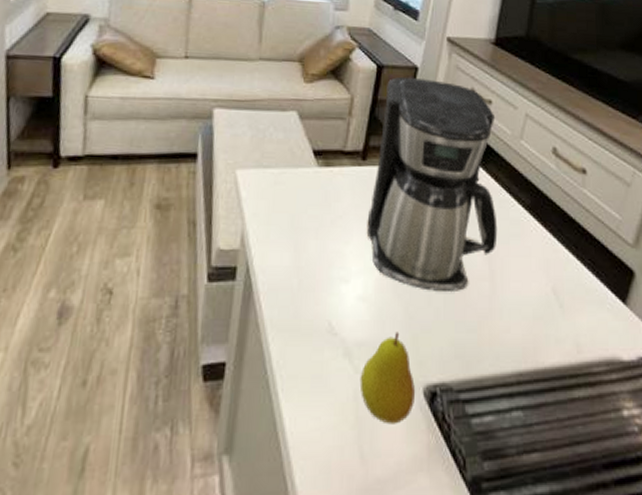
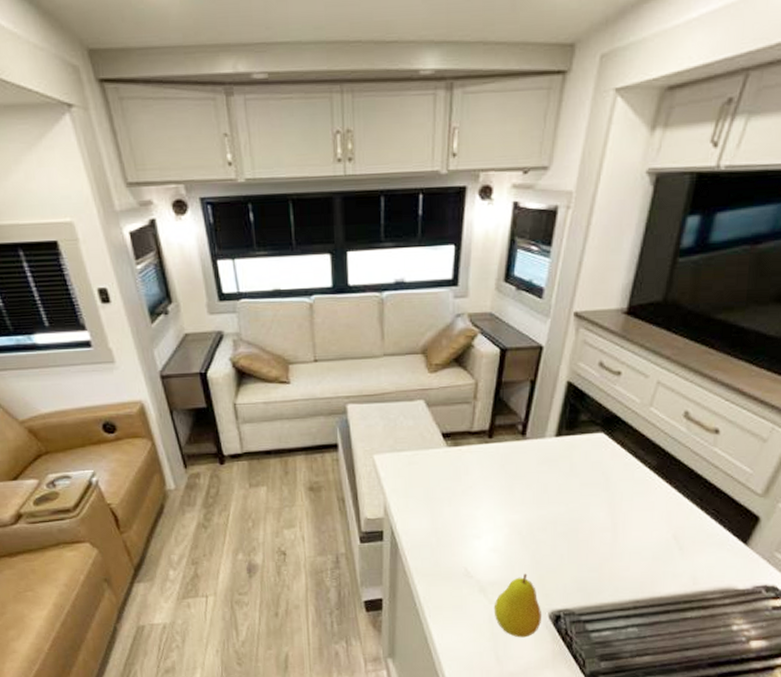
coffee maker: present [367,76,498,293] -> none [495,357,624,542]

